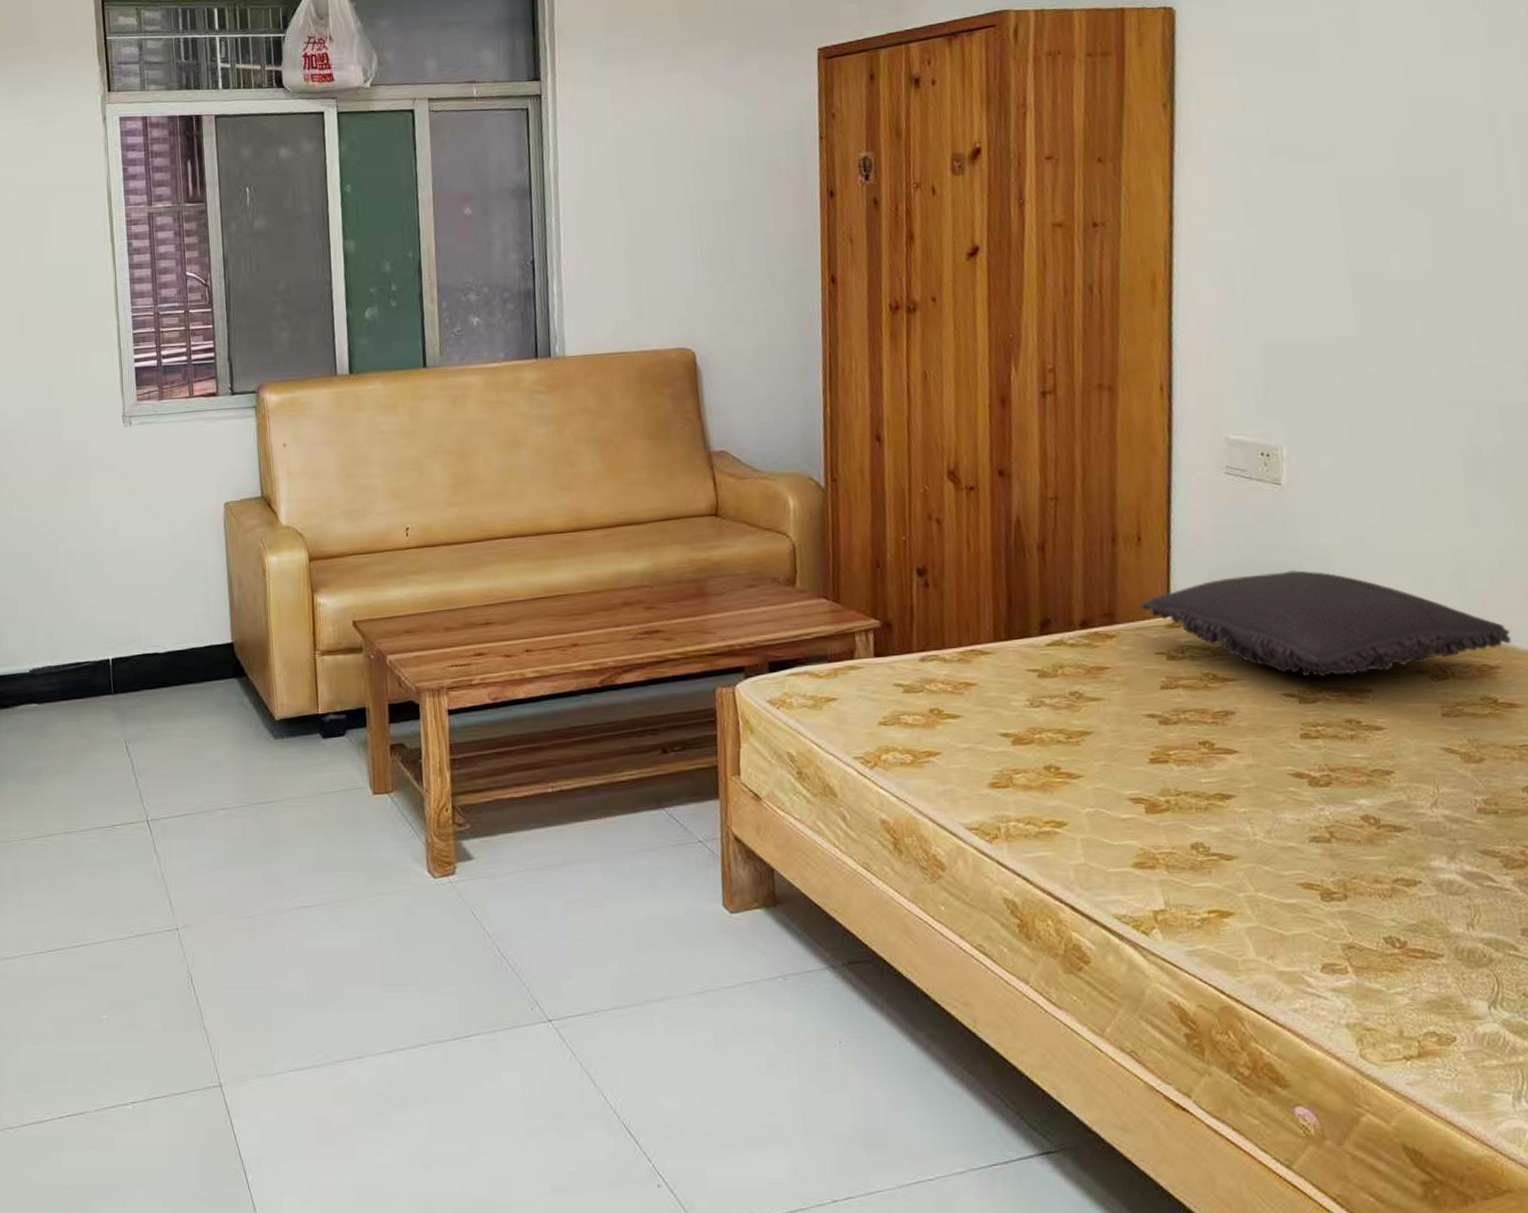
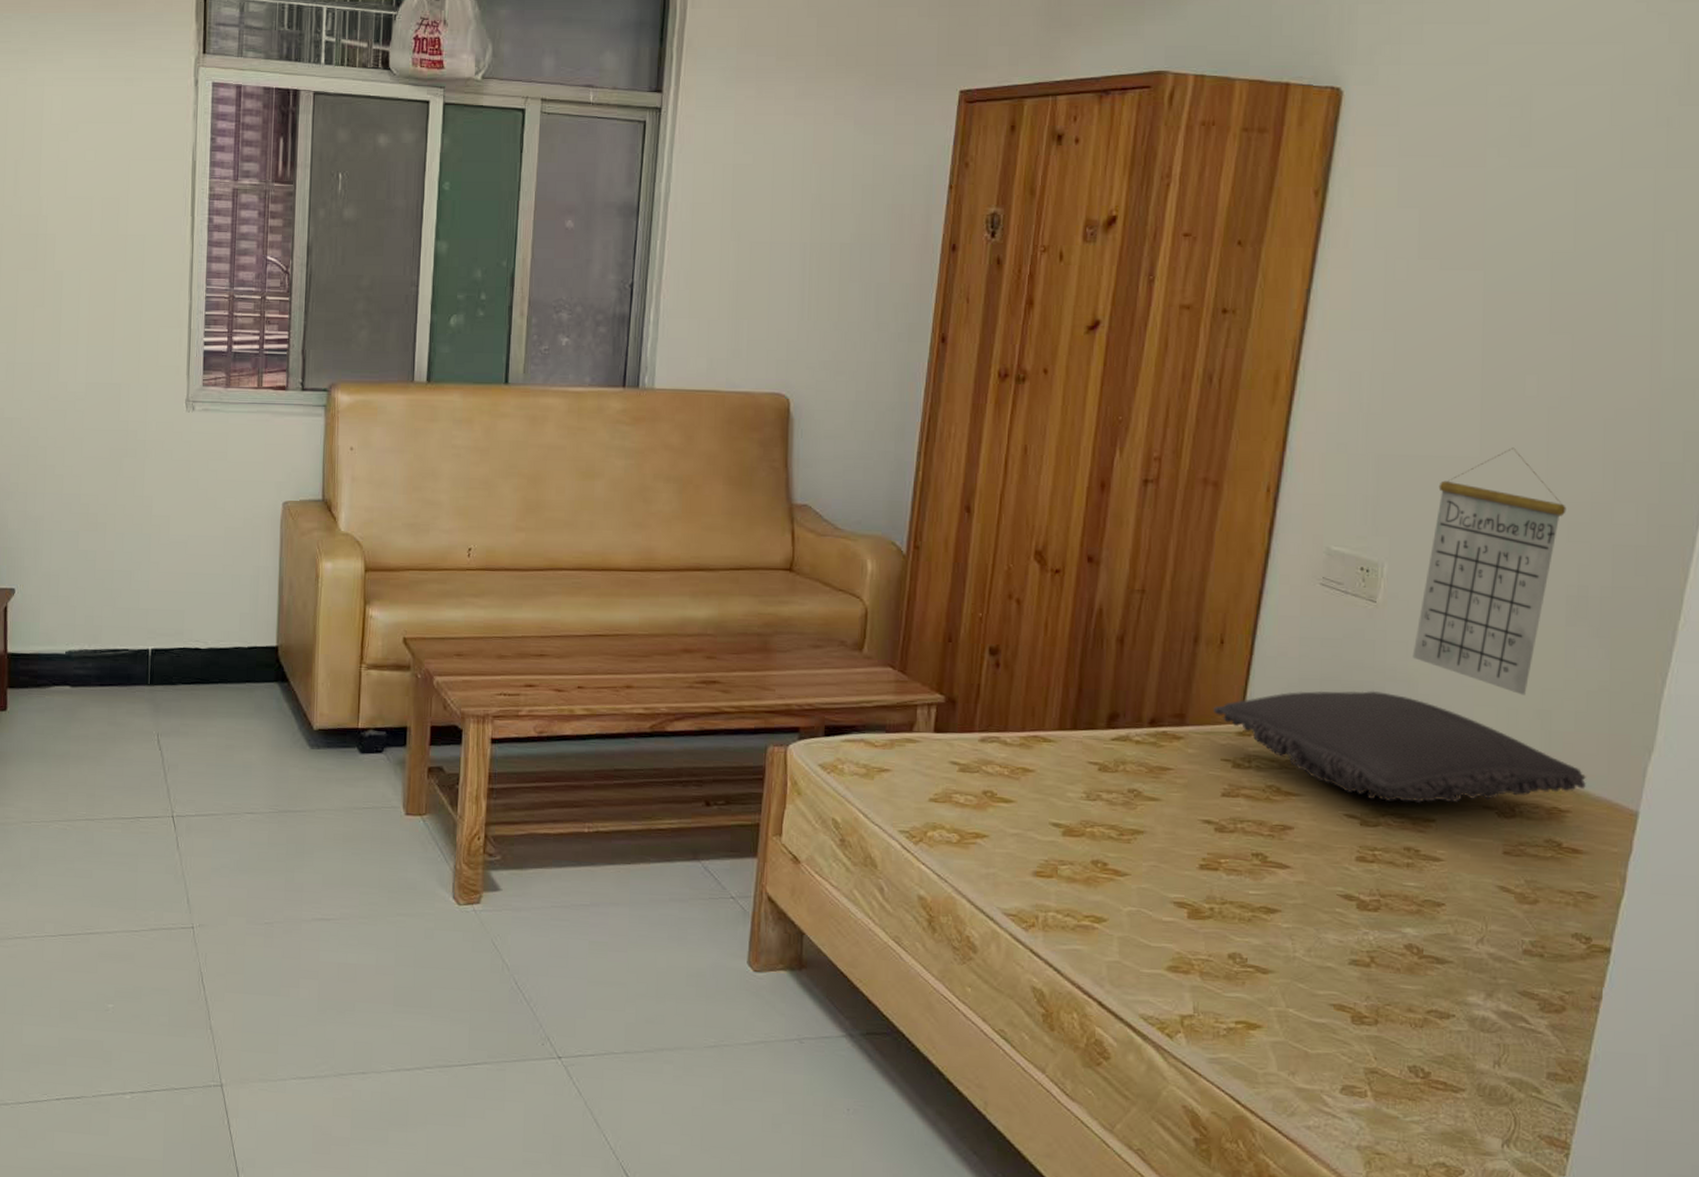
calendar: none [1323,323,1449,559] -> present [1412,447,1566,695]

